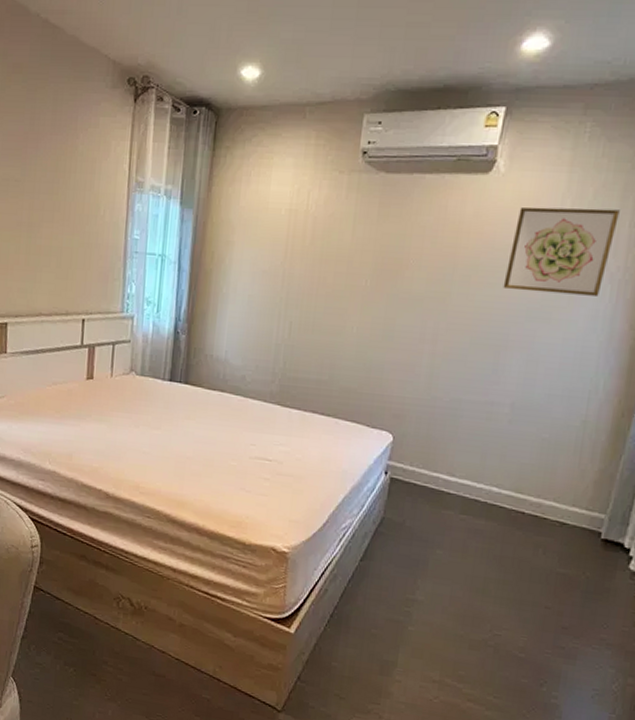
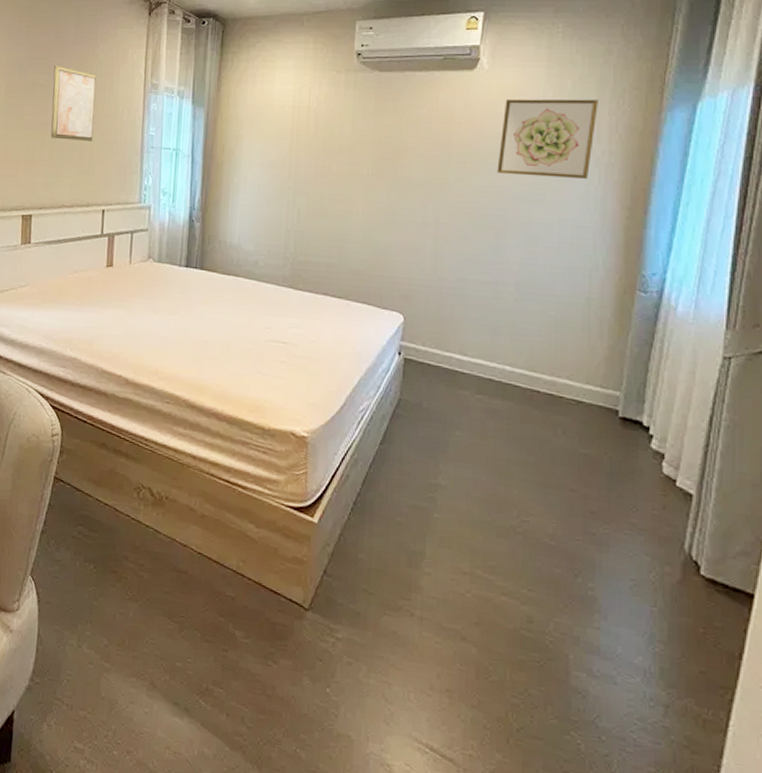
wall art: none [26,157,76,244] -> present [51,65,96,141]

